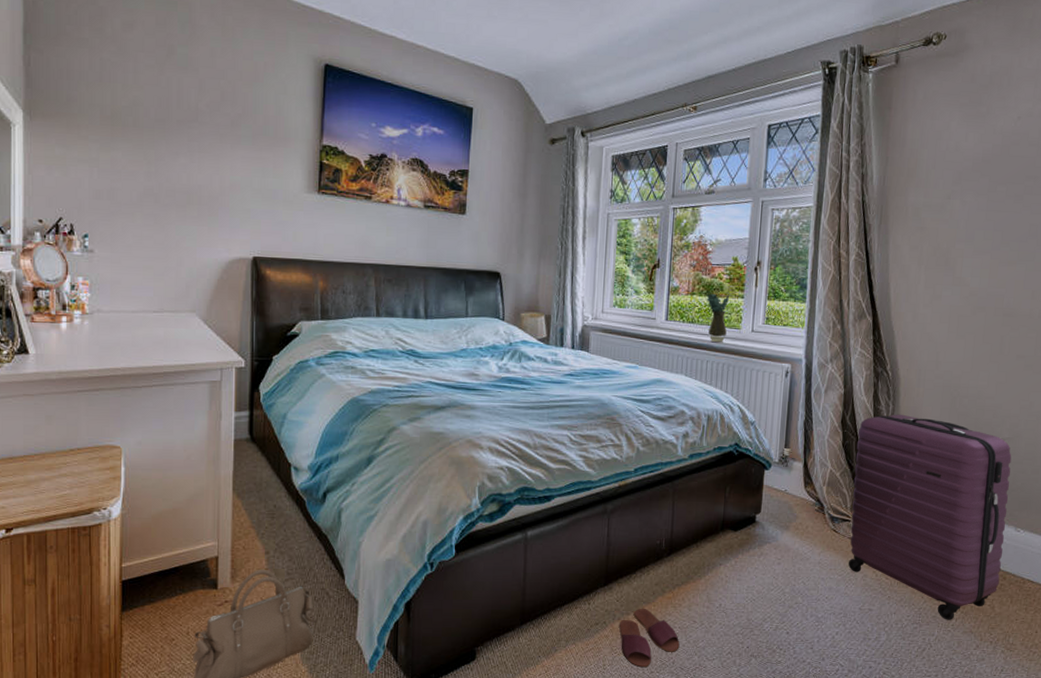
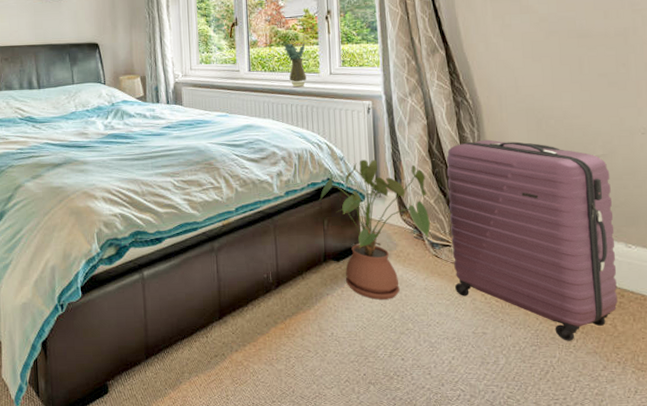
slippers: present [619,608,680,668] -> none [237,339,298,397]
house plant: none [724,426,835,572] -> present [319,159,430,300]

